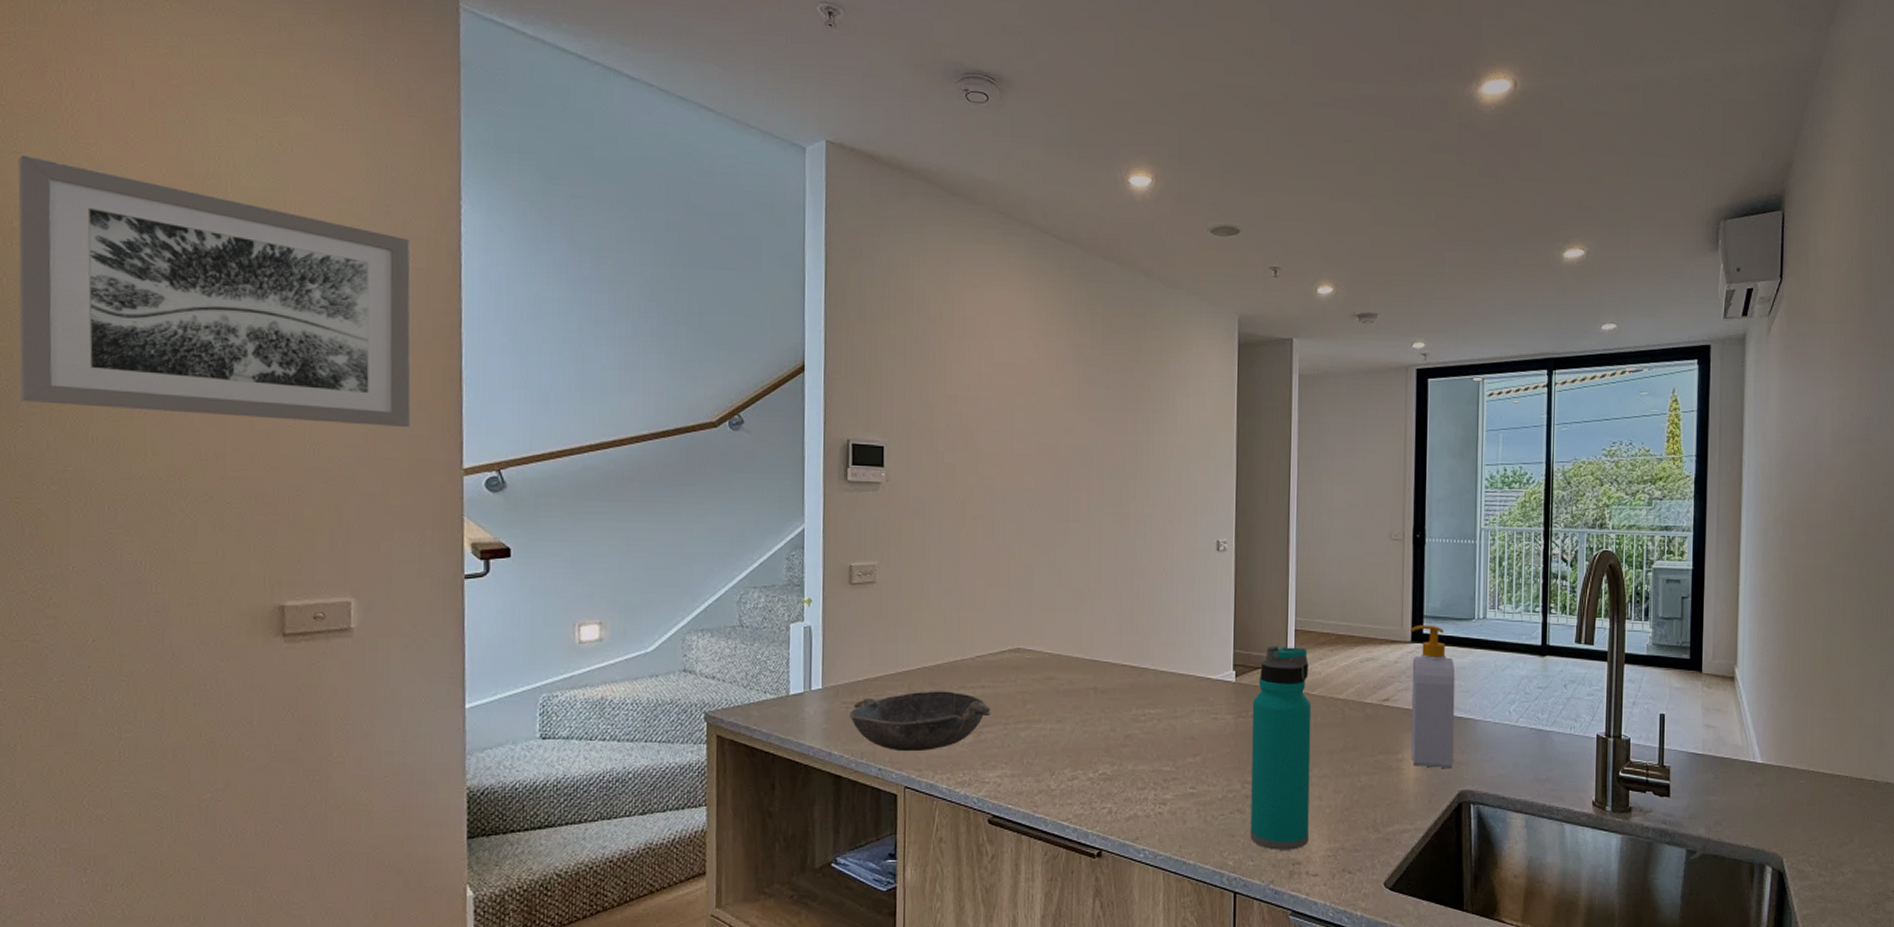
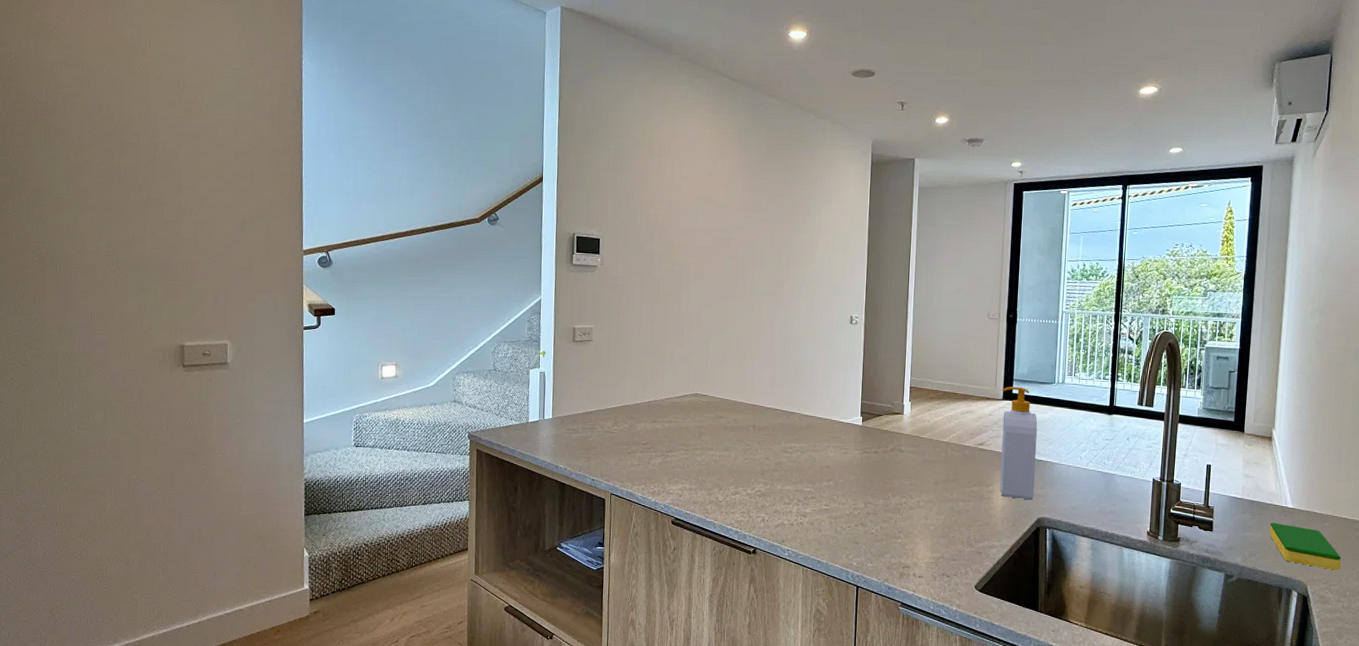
wall art: present [18,154,411,428] -> none [12,24,268,220]
bowl: present [849,691,991,752] -> none [571,423,676,468]
water bottle: present [1250,645,1312,850] -> none [870,398,921,557]
dish sponge: none [1736,782,1820,838] -> present [1269,522,1341,571]

